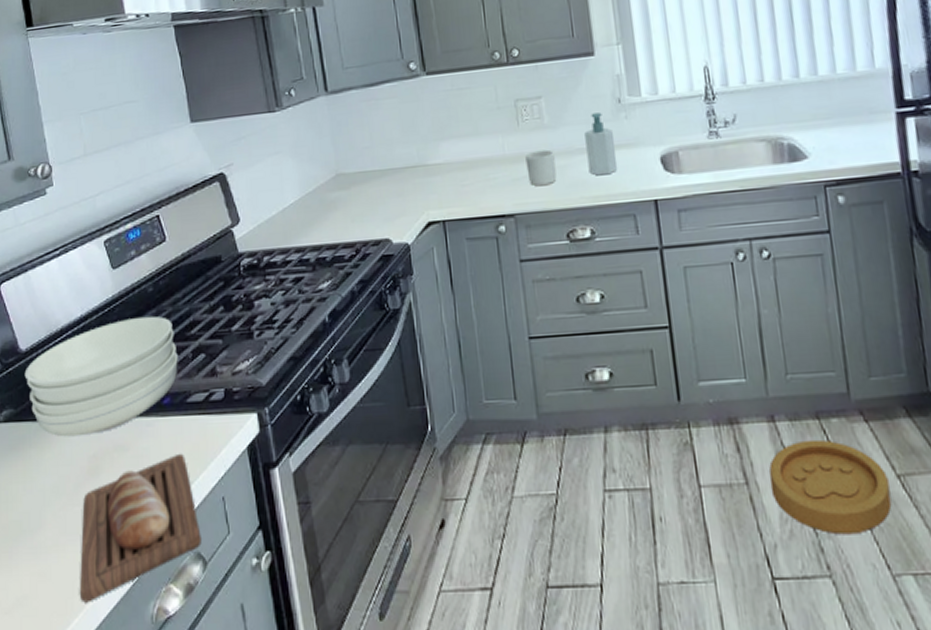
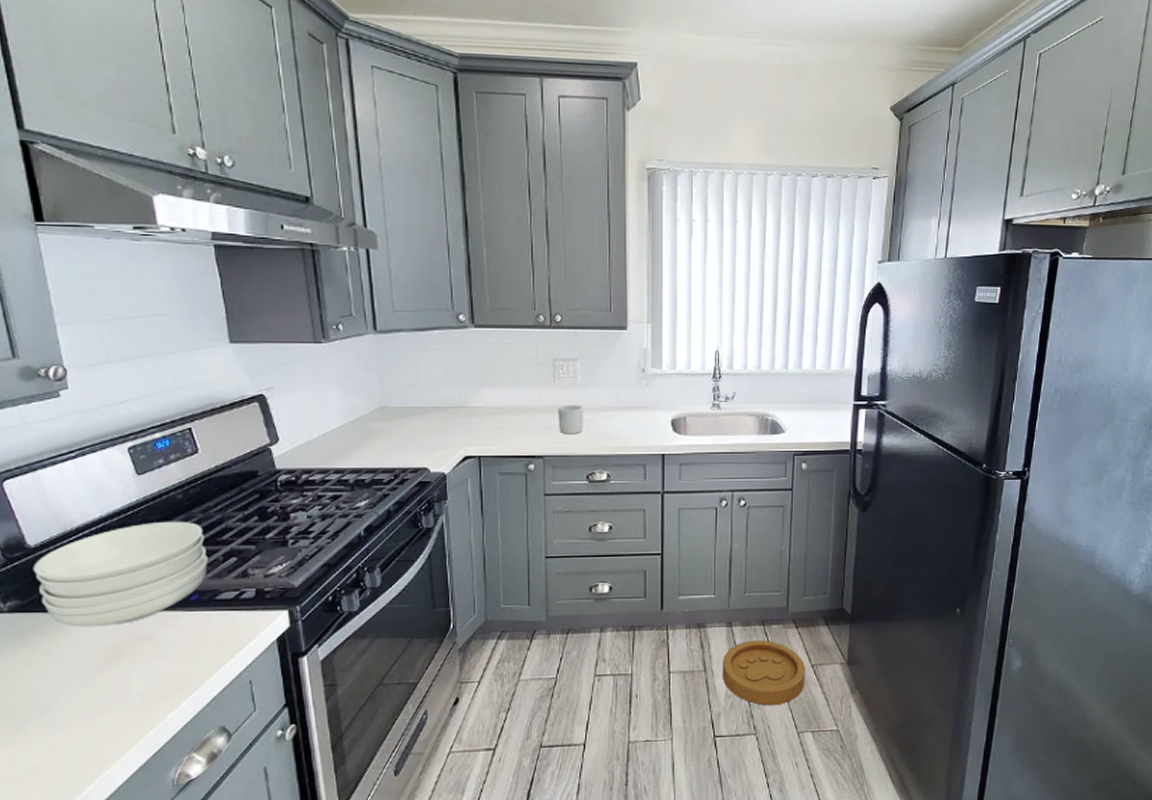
bread loaf: present [79,453,202,603] -> none [95,643,227,771]
soap bottle: present [584,112,618,176] -> none [611,378,636,431]

